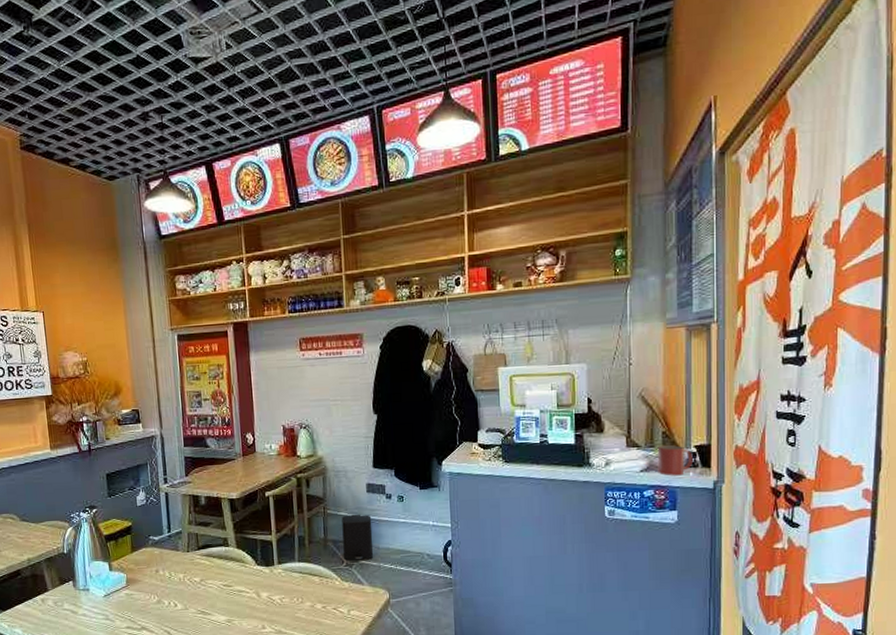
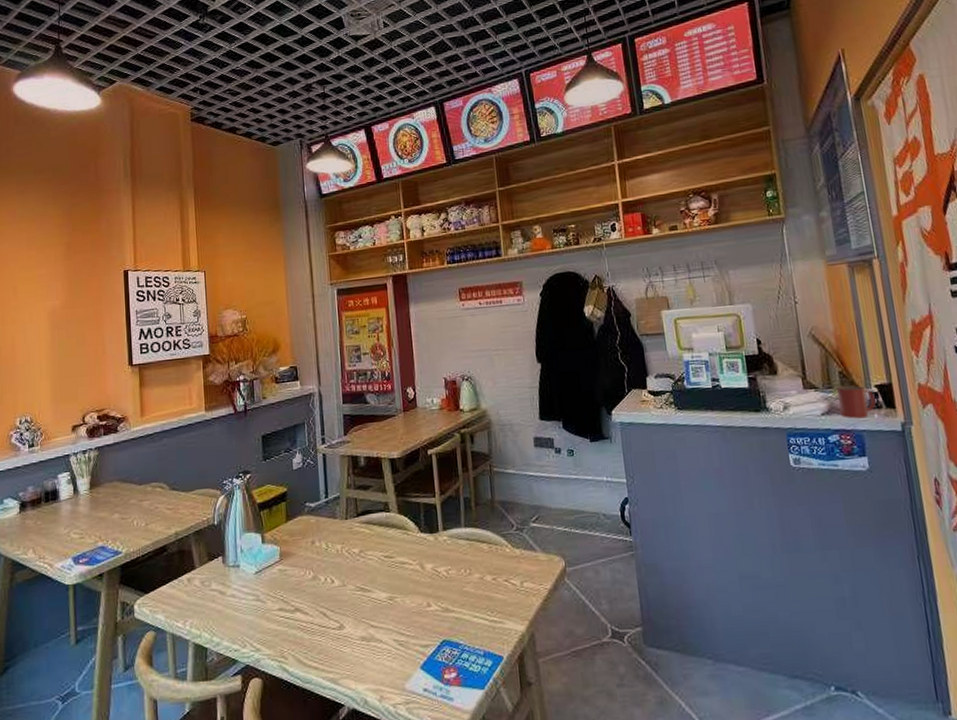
pedal bin: present [341,514,374,561] -> none [509,471,546,524]

